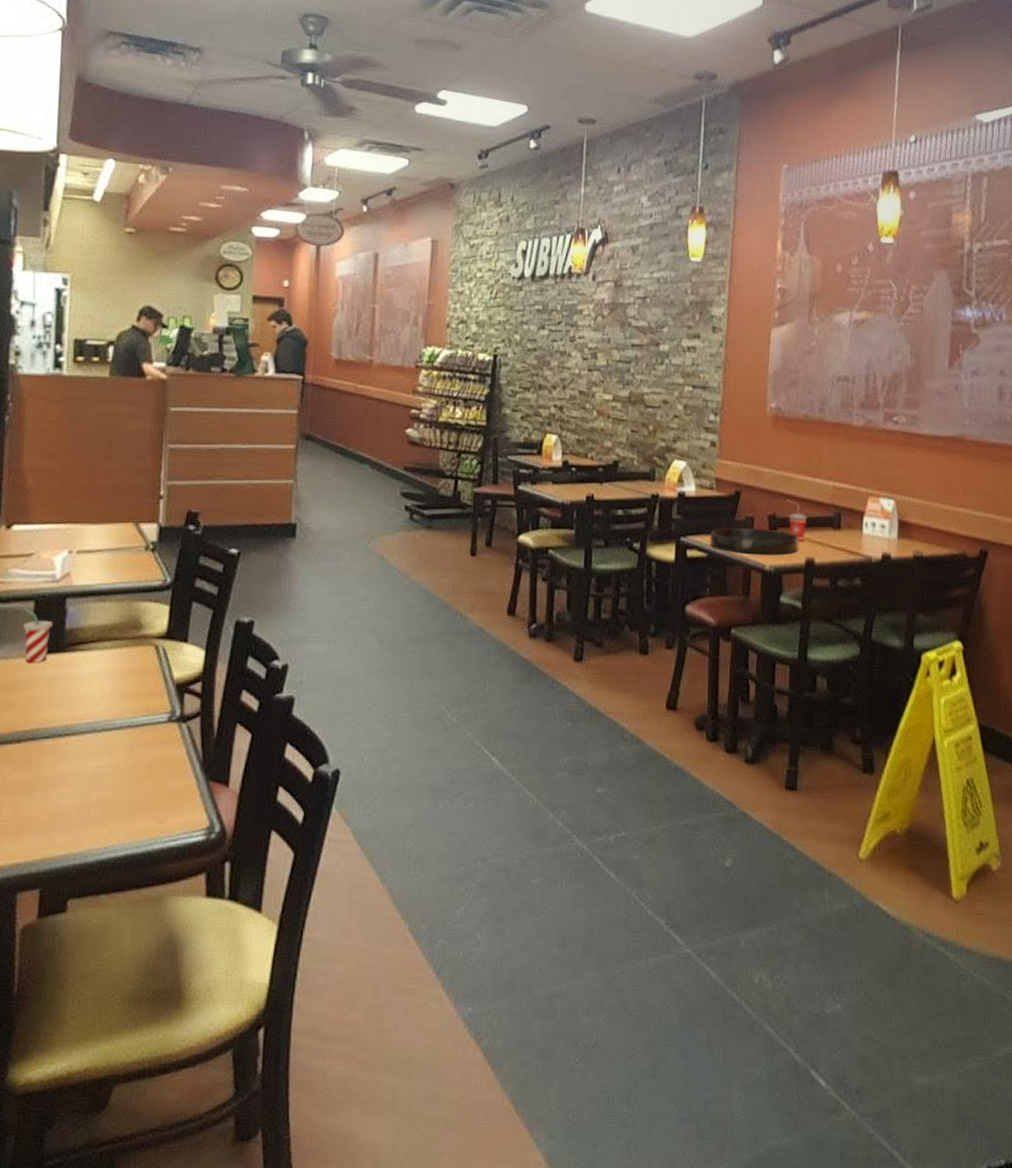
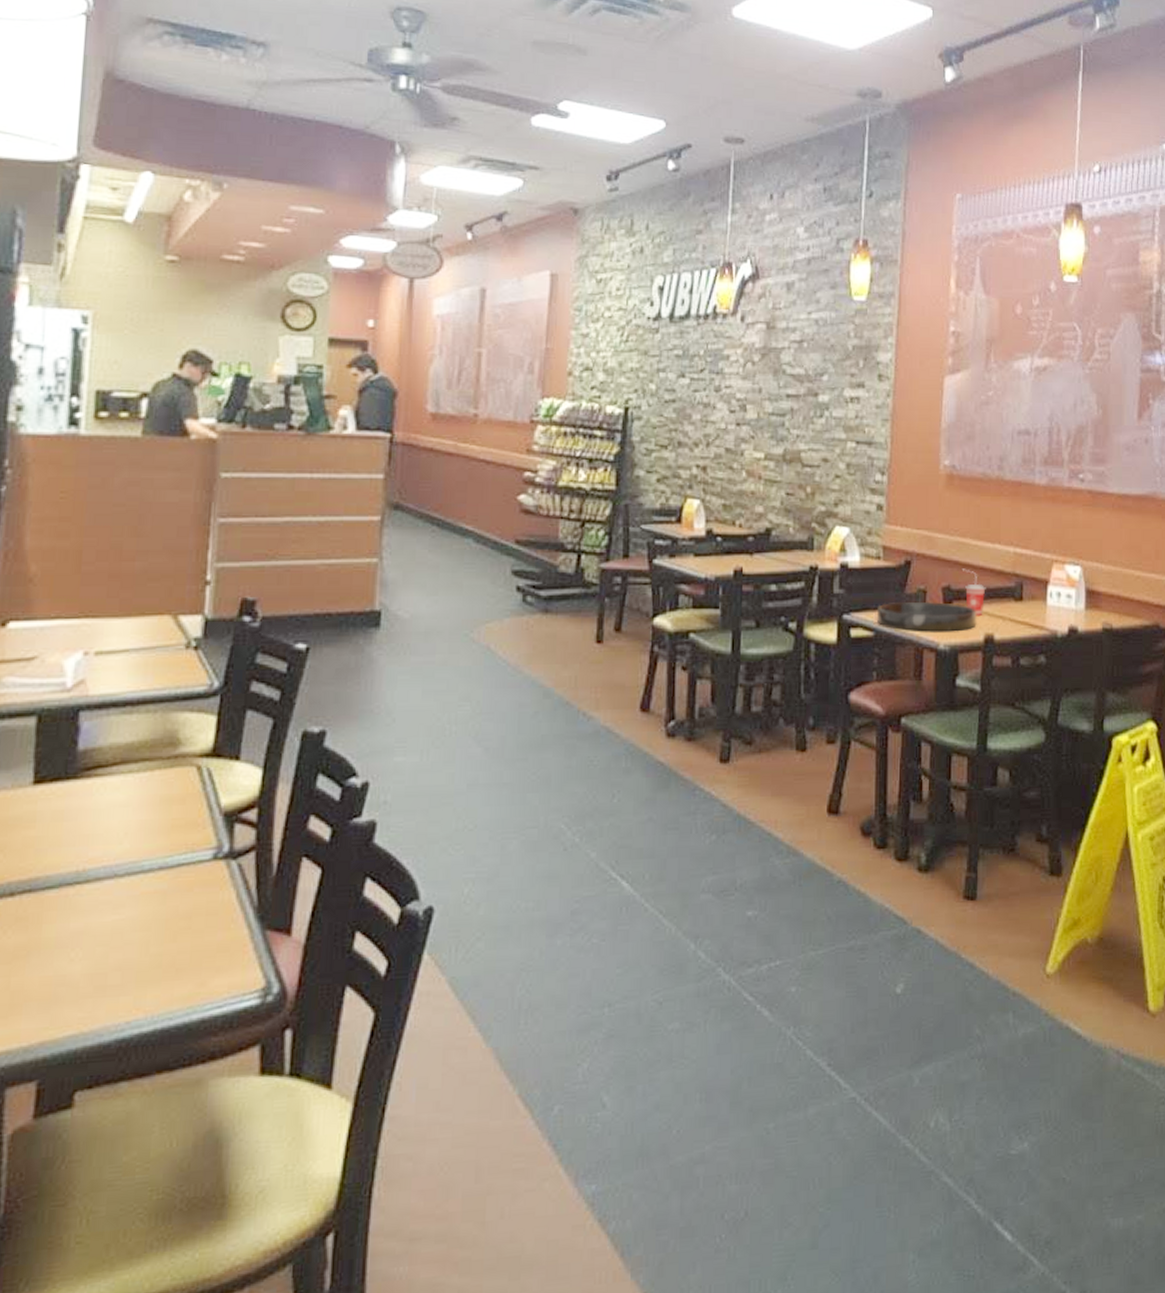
beverage cup: present [23,607,53,665] -> none [21,724,61,797]

